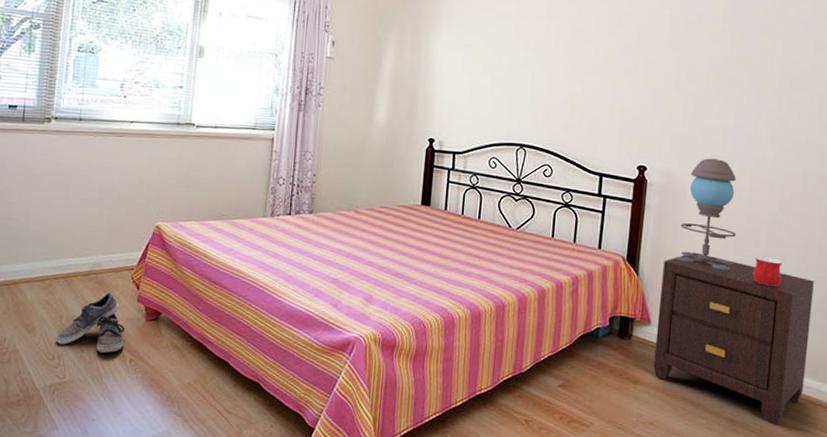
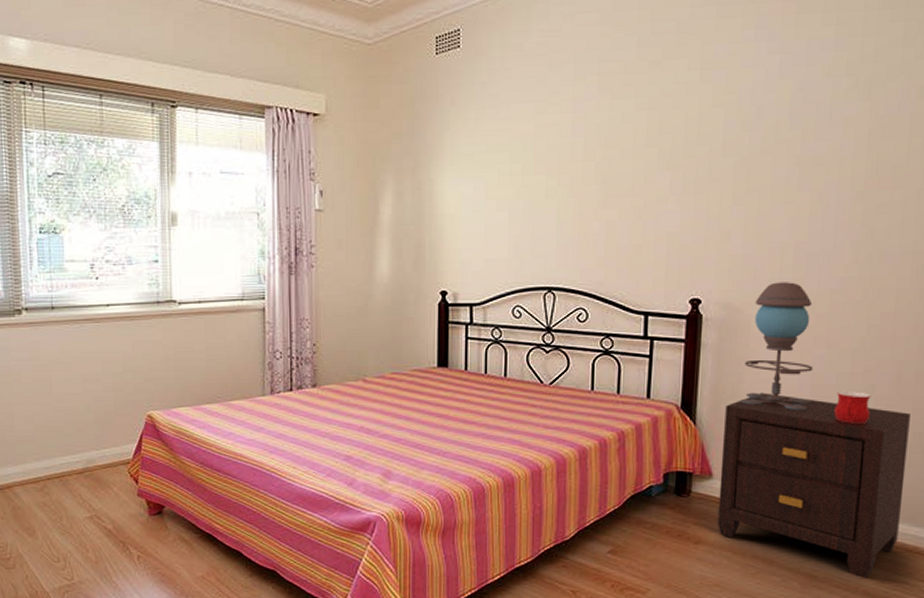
shoe: present [55,292,125,353] -> none [58,489,129,552]

